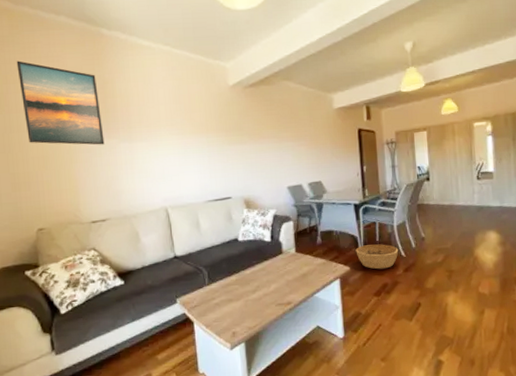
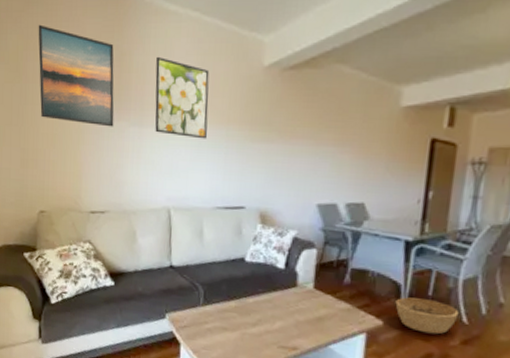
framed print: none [137,82,191,147] -> present [155,56,210,139]

